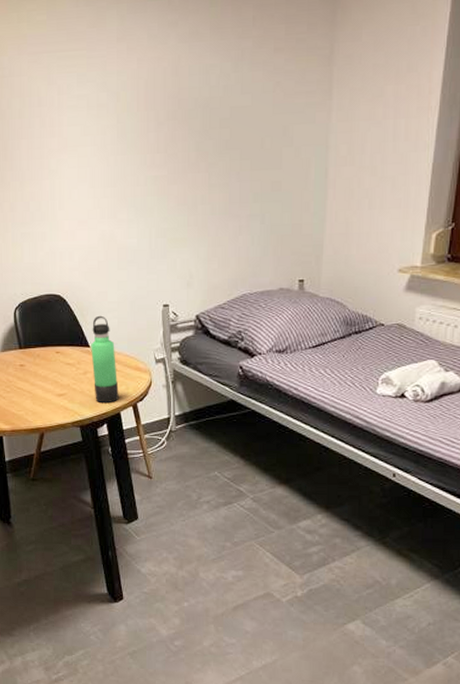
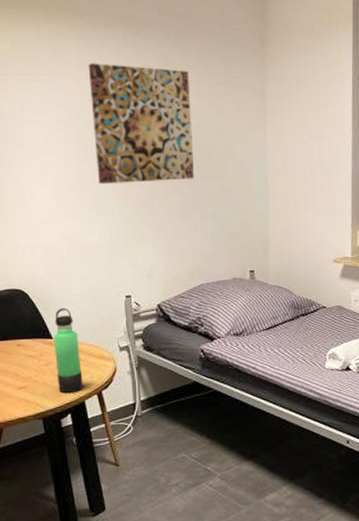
wall art: none [129,31,244,179] -> present [88,63,194,184]

